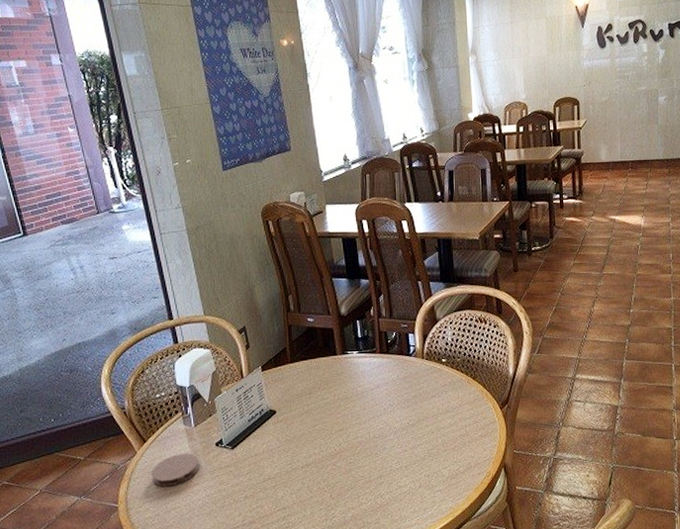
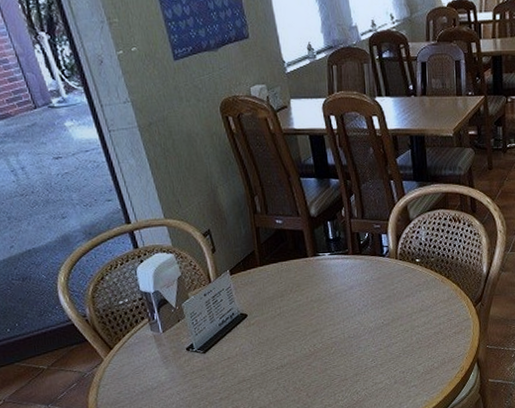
coaster: present [151,453,200,487] -> none [121,358,172,392]

